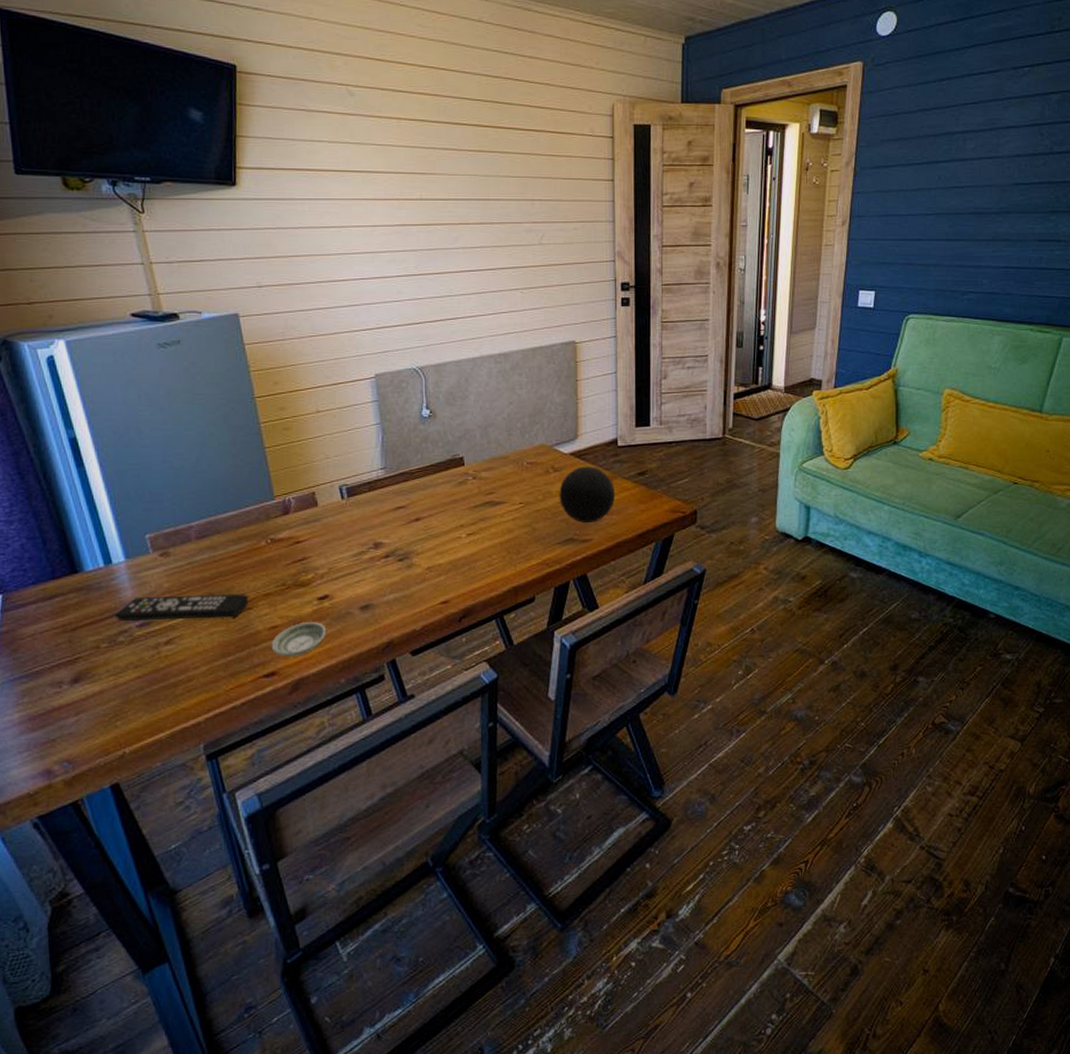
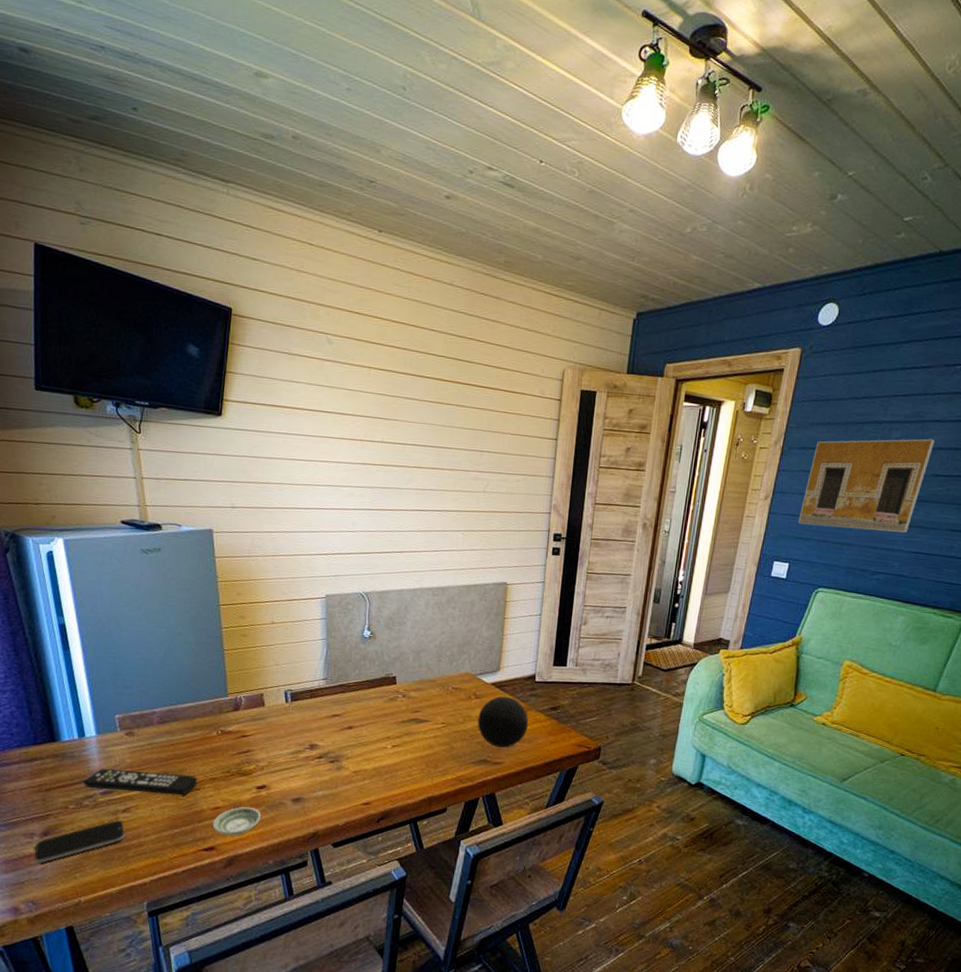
smartphone: none [65,654,171,715] -> present [35,820,125,863]
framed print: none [879,146,1011,248] -> present [798,438,935,533]

